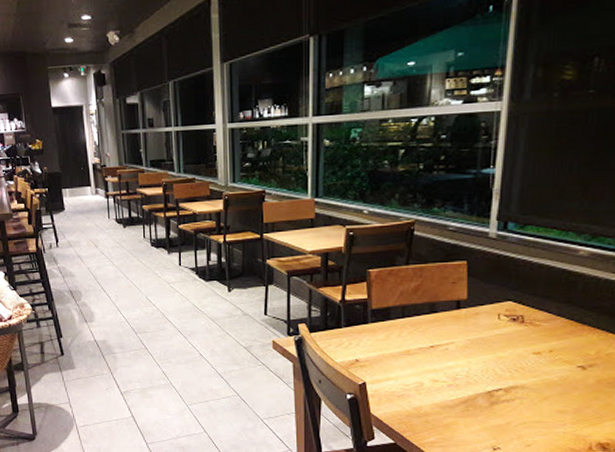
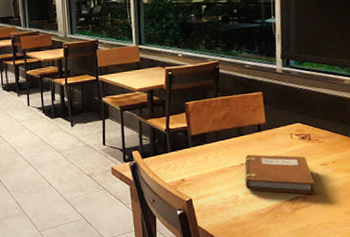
notebook: none [433,336,522,387] -> present [244,154,315,194]

